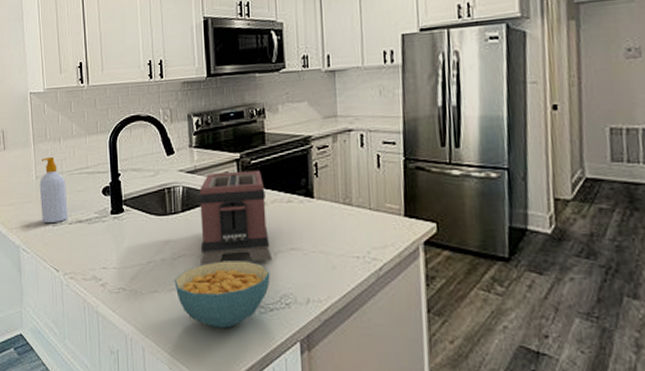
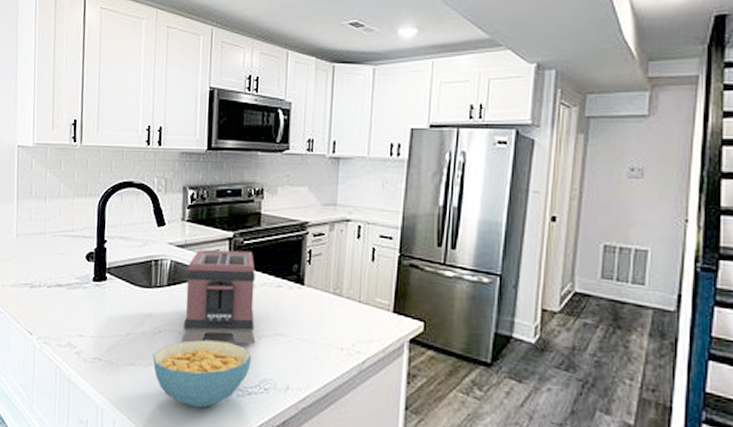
soap bottle: present [39,156,68,224] -> none [19,215,48,285]

